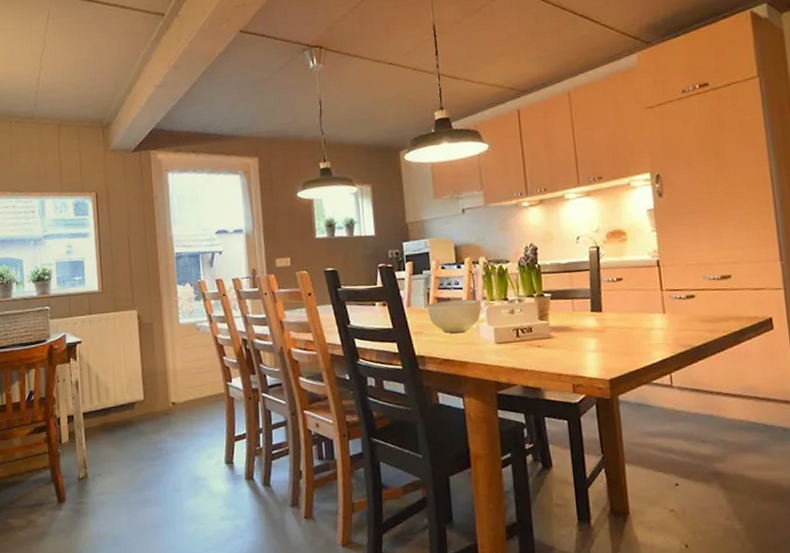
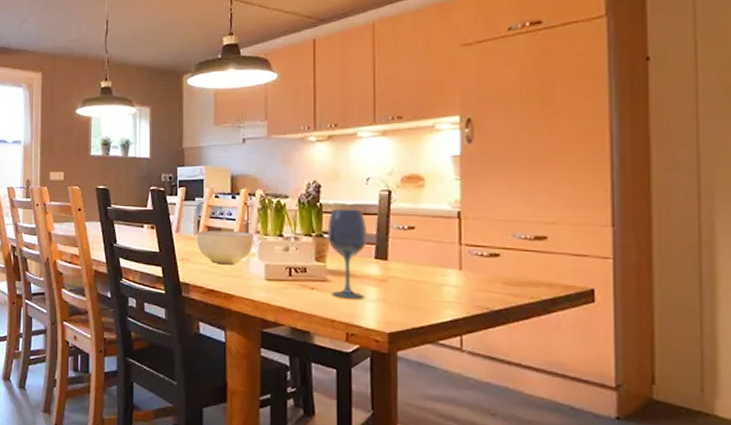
wineglass: none [546,267,586,353] -> present [327,209,368,301]

